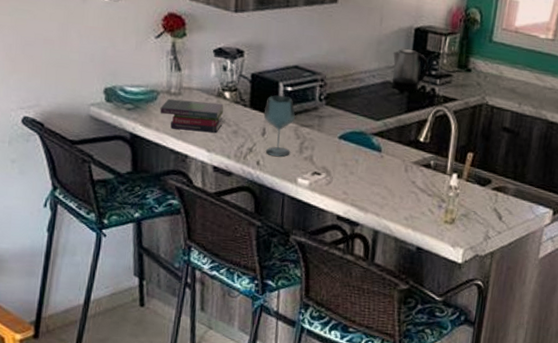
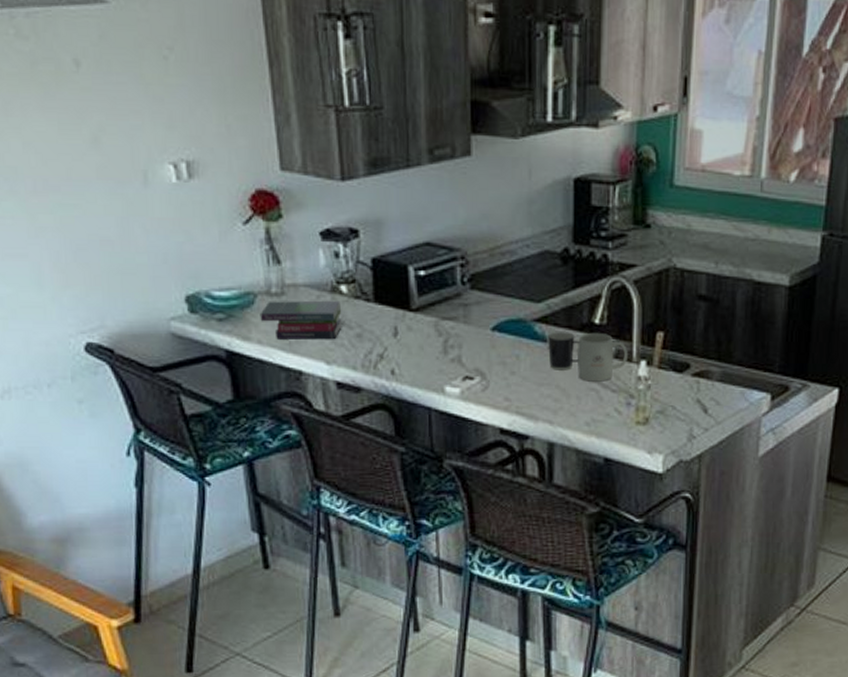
wine glass: present [263,95,295,157] -> none [393,283,433,361]
mug: none [381,144,406,175] -> present [547,332,579,370]
kettle: present [391,48,429,92] -> none [549,206,596,261]
mug: none [402,148,444,187] -> present [578,332,629,382]

